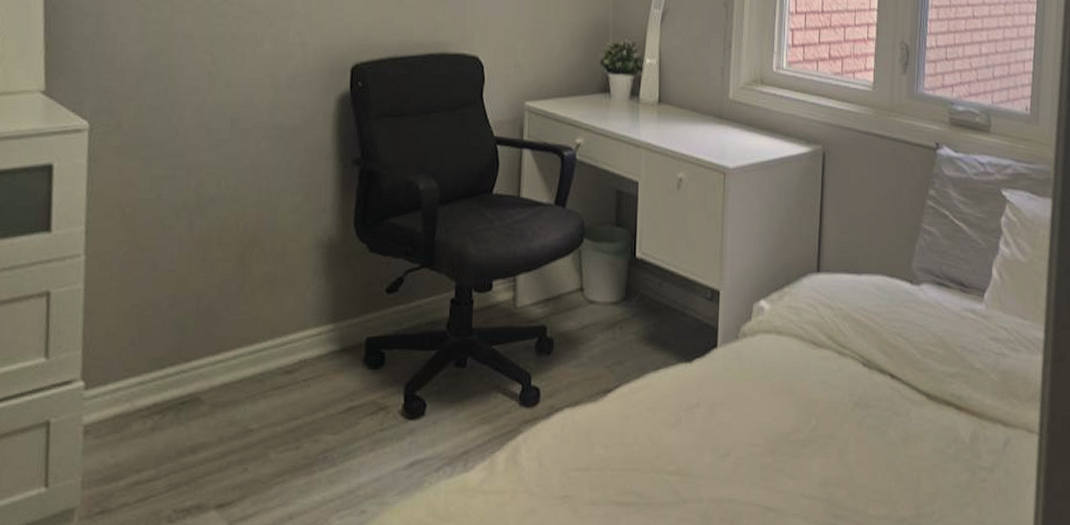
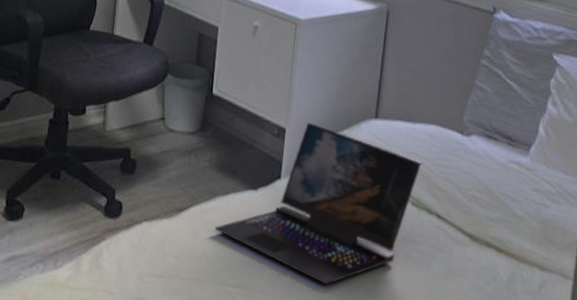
laptop: none [646,281,871,463] -> present [214,122,422,285]

